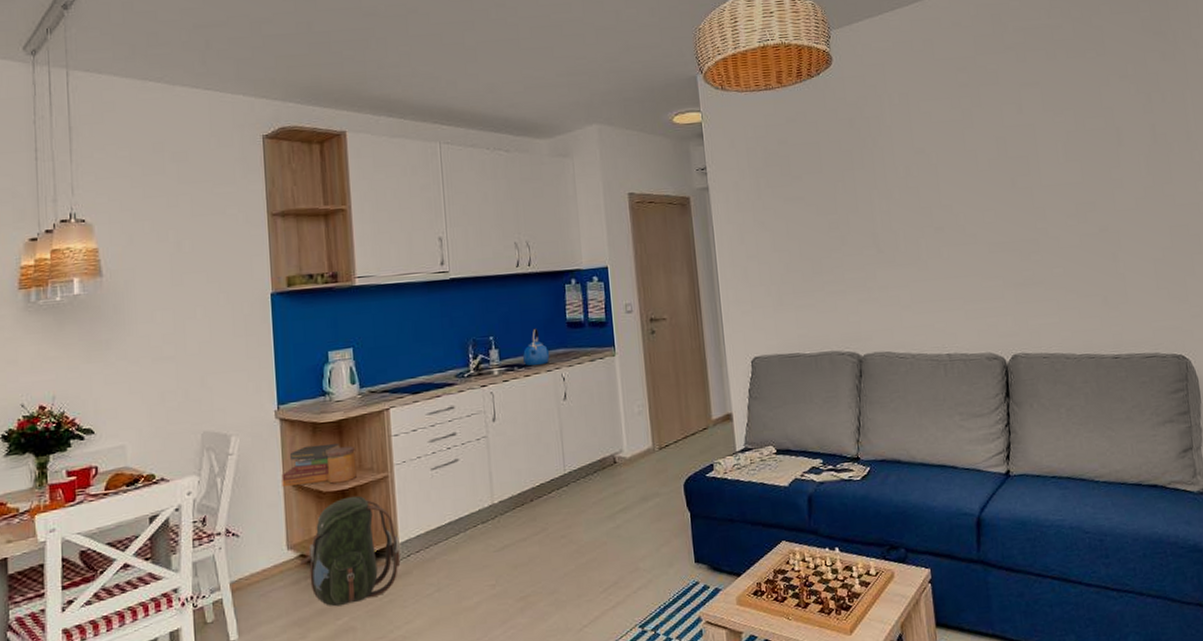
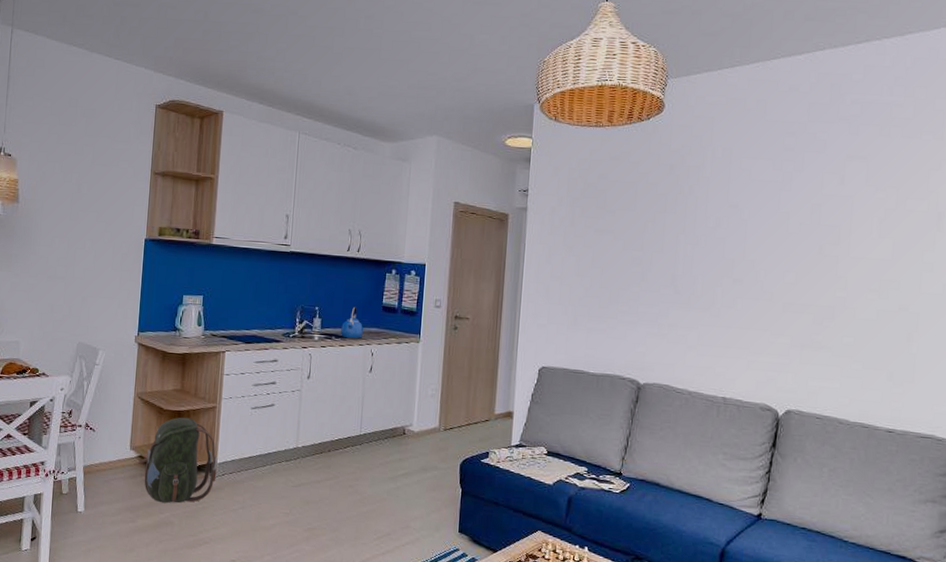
books: present [281,444,340,488] -> none [133,369,182,401]
jar: present [326,445,357,484] -> none [168,375,193,405]

